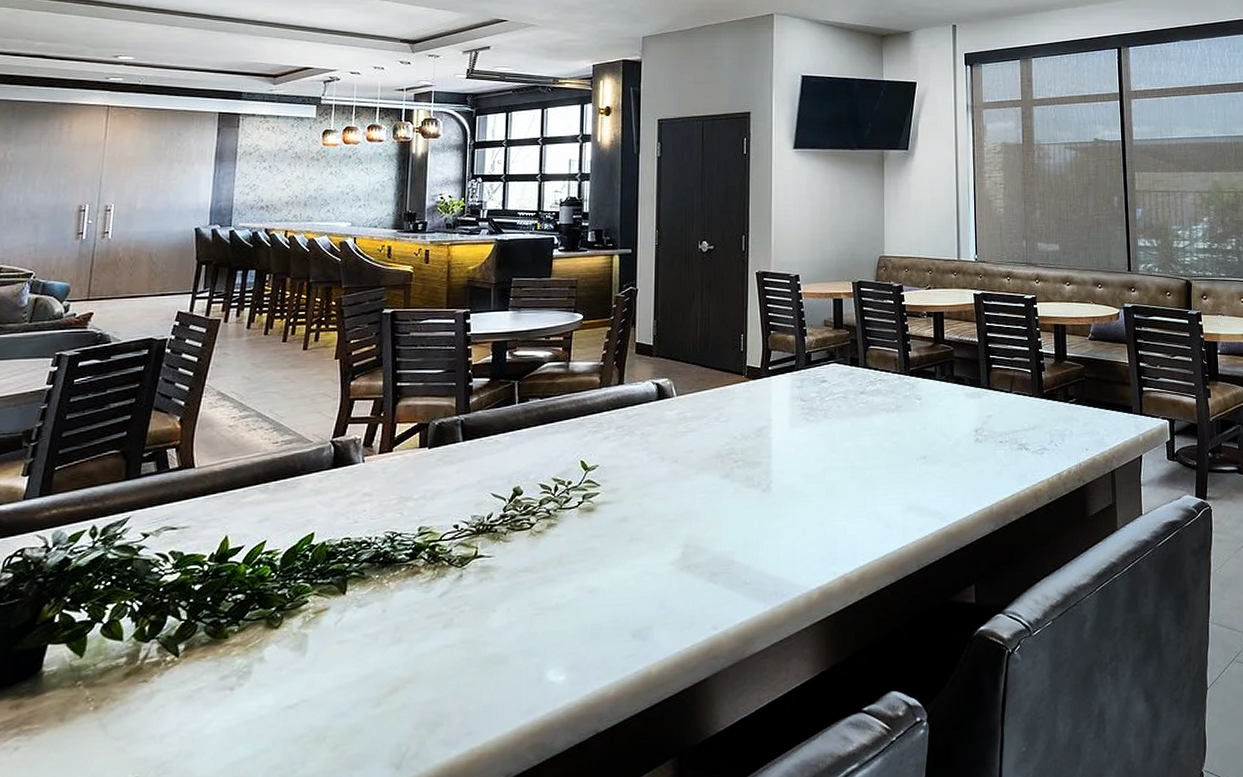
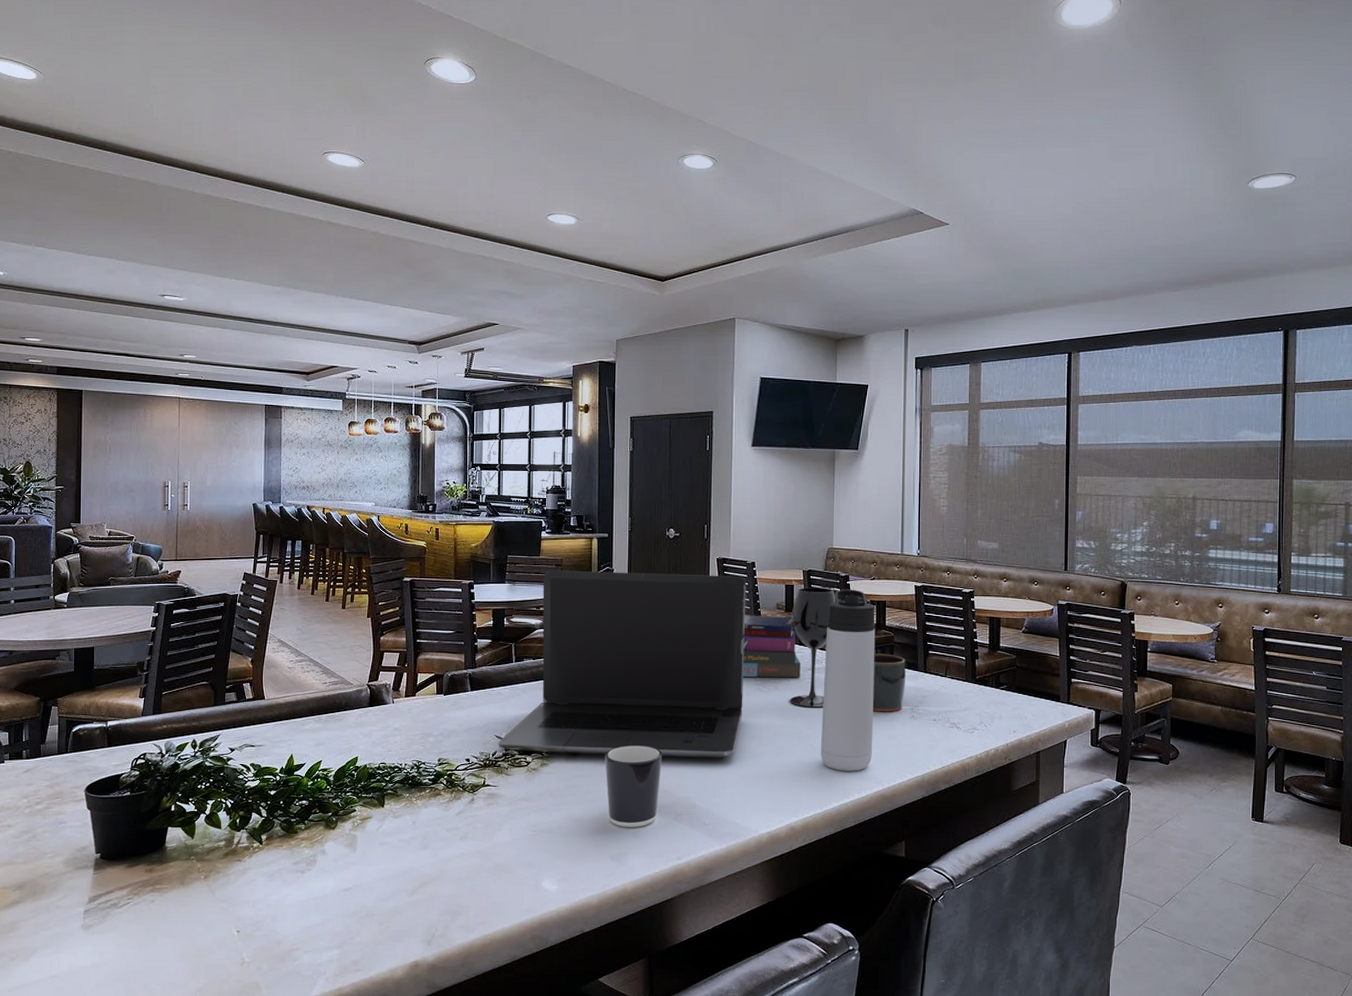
laptop computer: none [495,290,790,512] -> present [498,570,747,758]
mug: none [626,493,695,595] -> present [605,744,663,827]
books: none [787,334,852,406] -> present [742,615,801,678]
wineglass: none [840,300,889,437] -> present [789,587,835,708]
thermos bottle: none [876,300,935,508] -> present [820,589,876,771]
mug: none [932,370,968,437] -> present [872,653,906,712]

